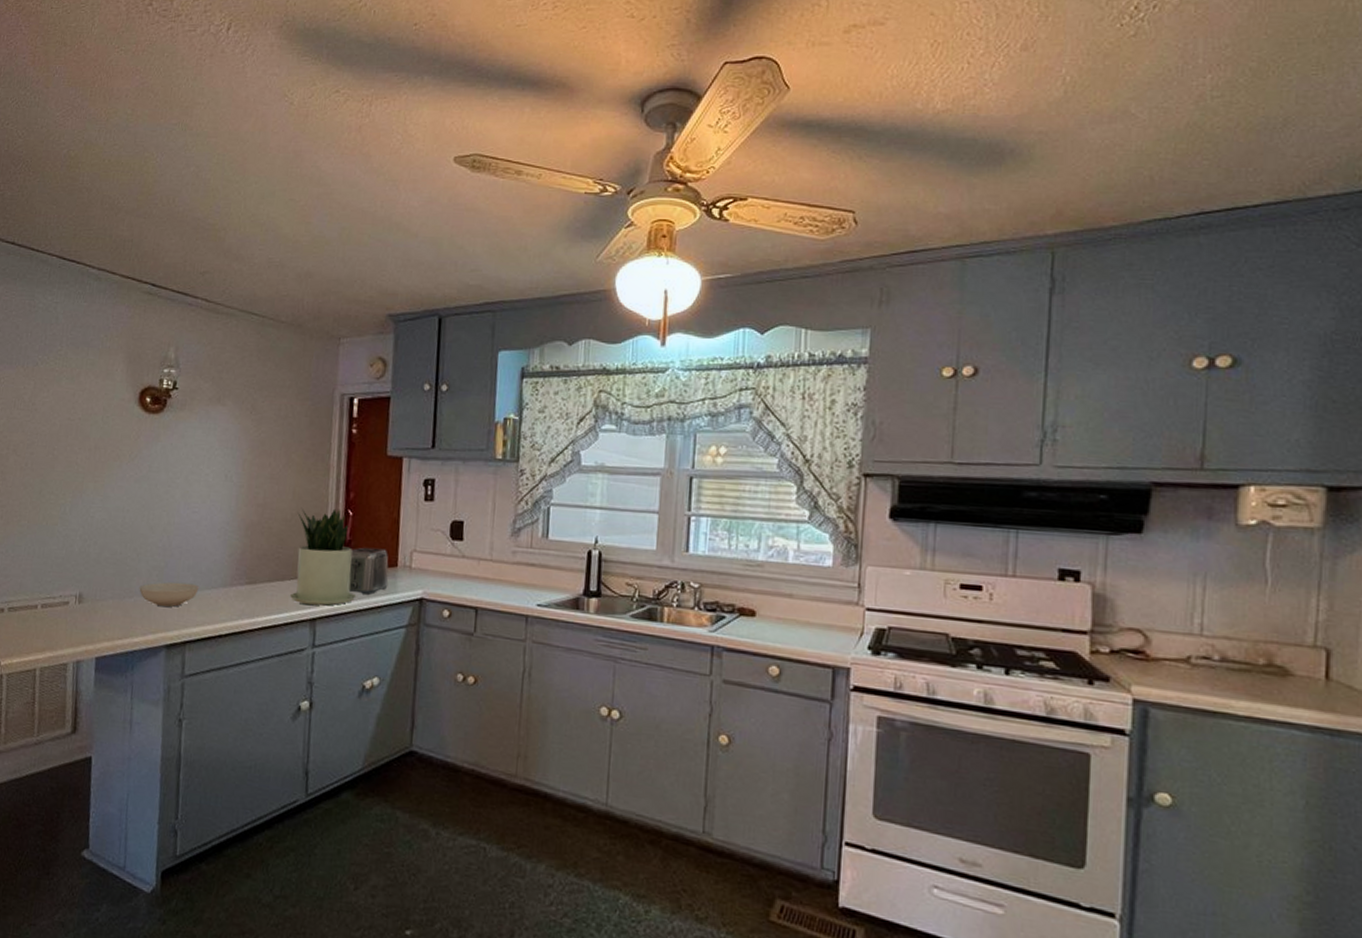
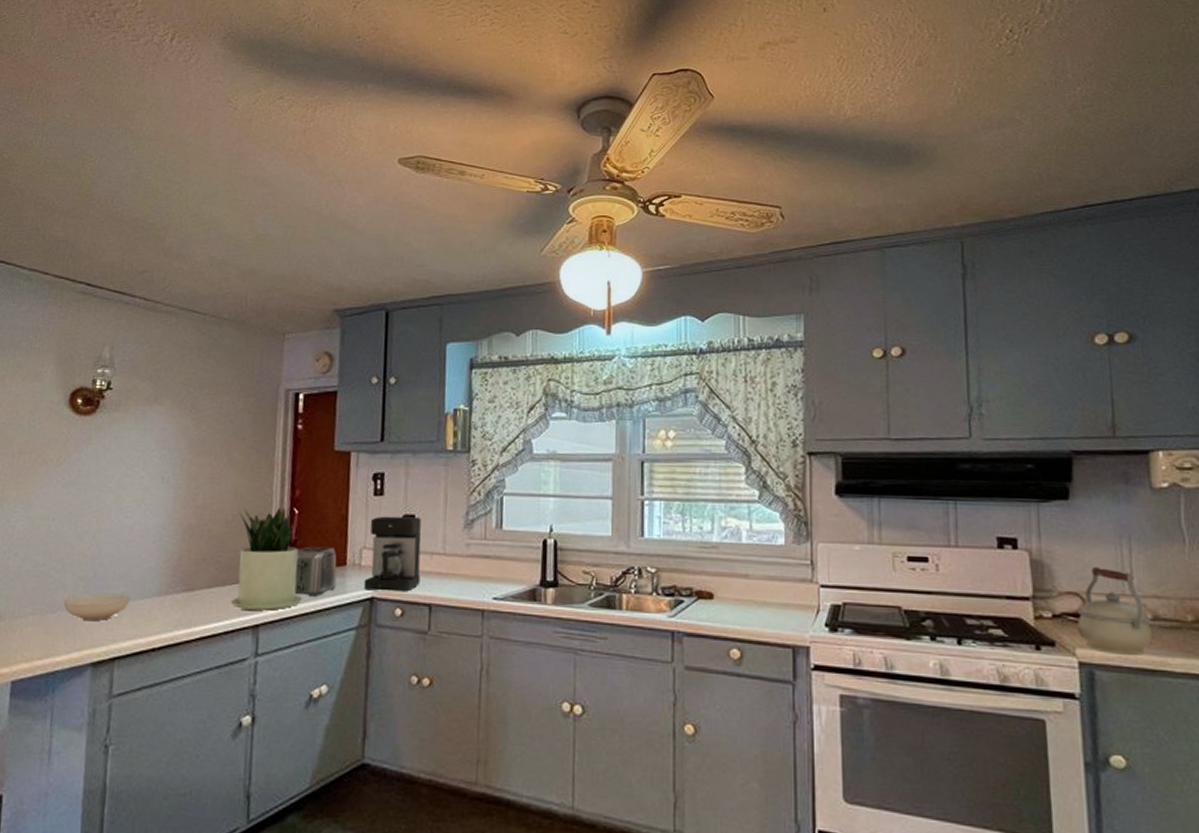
coffee maker: none [413,521,470,595] -> present [363,516,422,592]
kettle: none [1136,604,1219,697] -> present [1077,567,1154,657]

